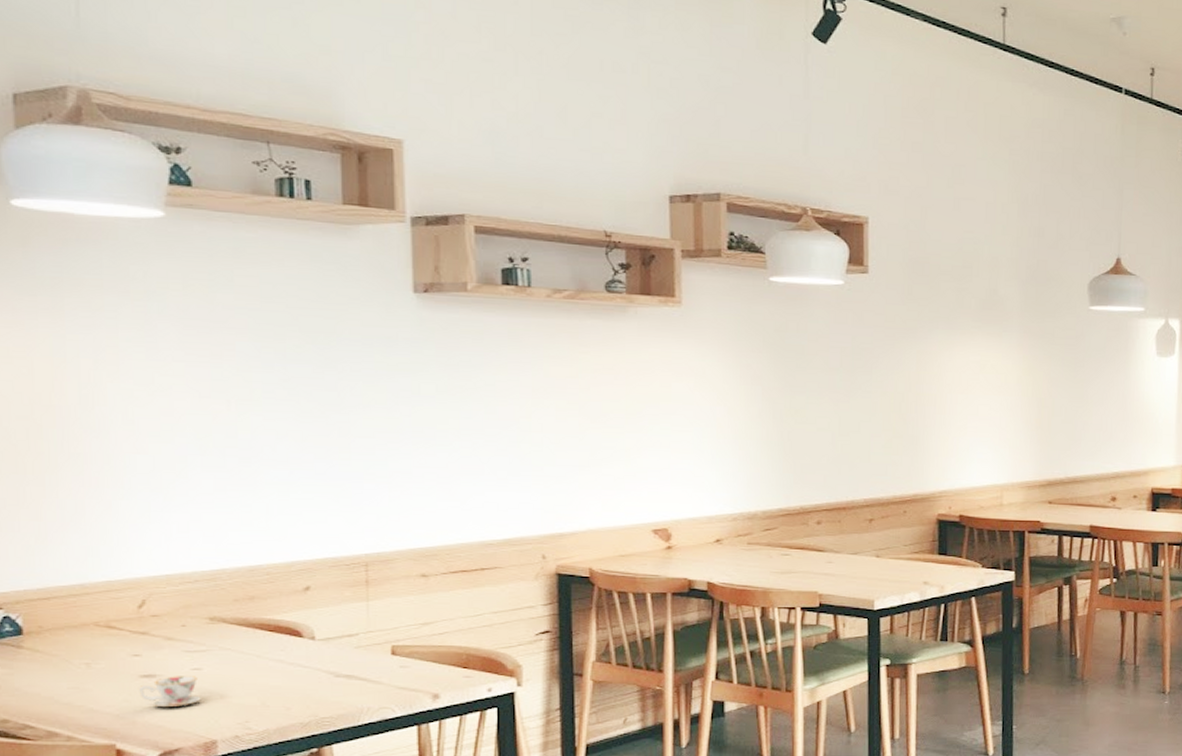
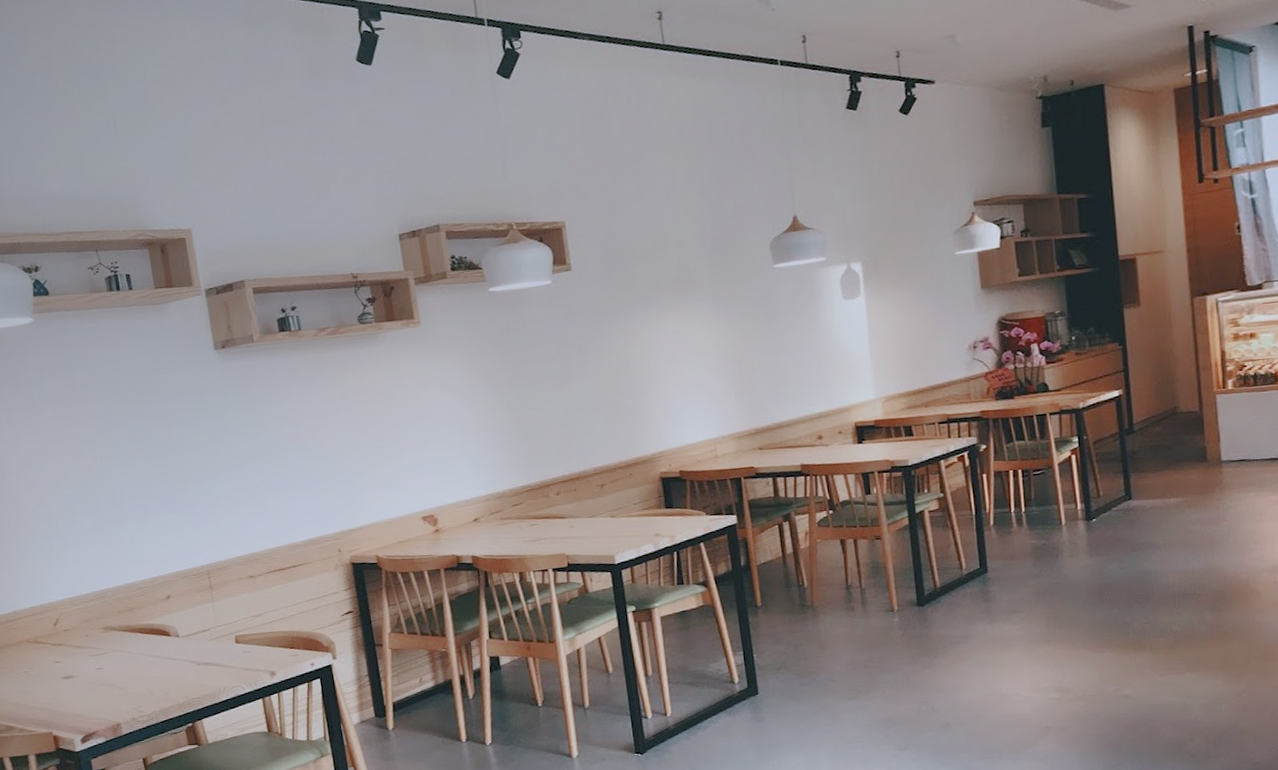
teacup: present [139,676,201,706] -> none [63,674,106,700]

